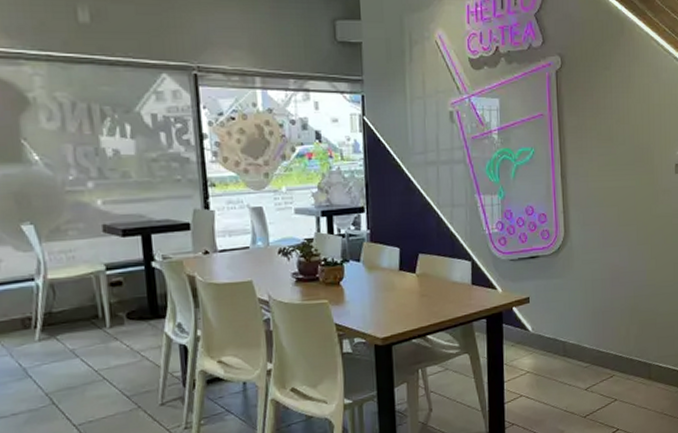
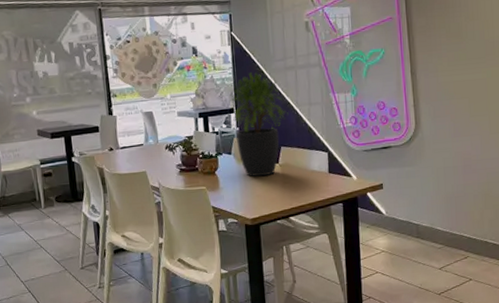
potted plant: none [360,164,428,289] -> present [231,71,288,177]

